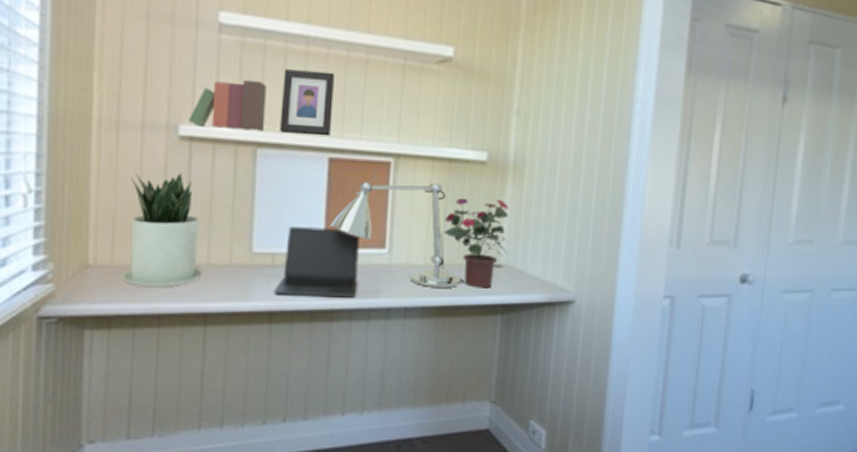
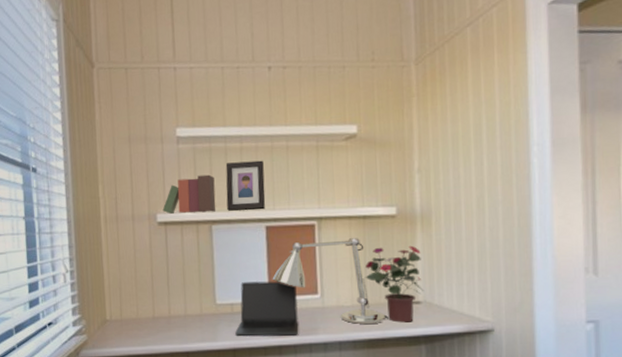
planter: present [121,172,203,288] -> none [128,249,183,335]

